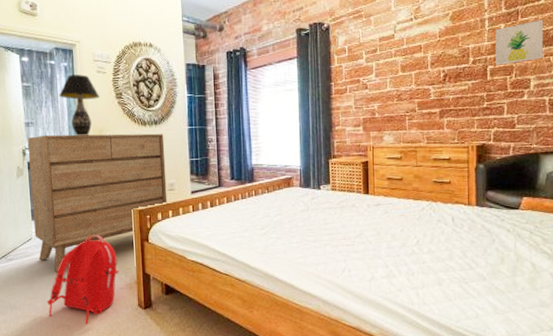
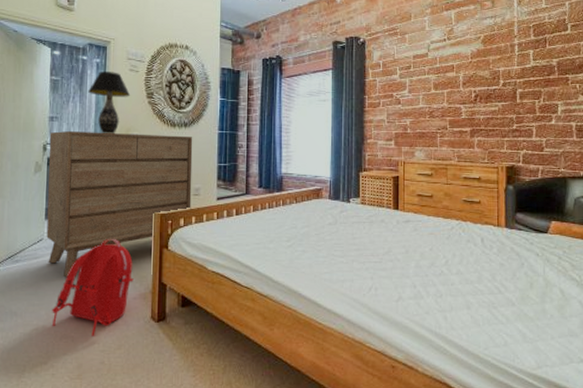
wall art: present [495,20,544,65] -> none [524,49,570,89]

